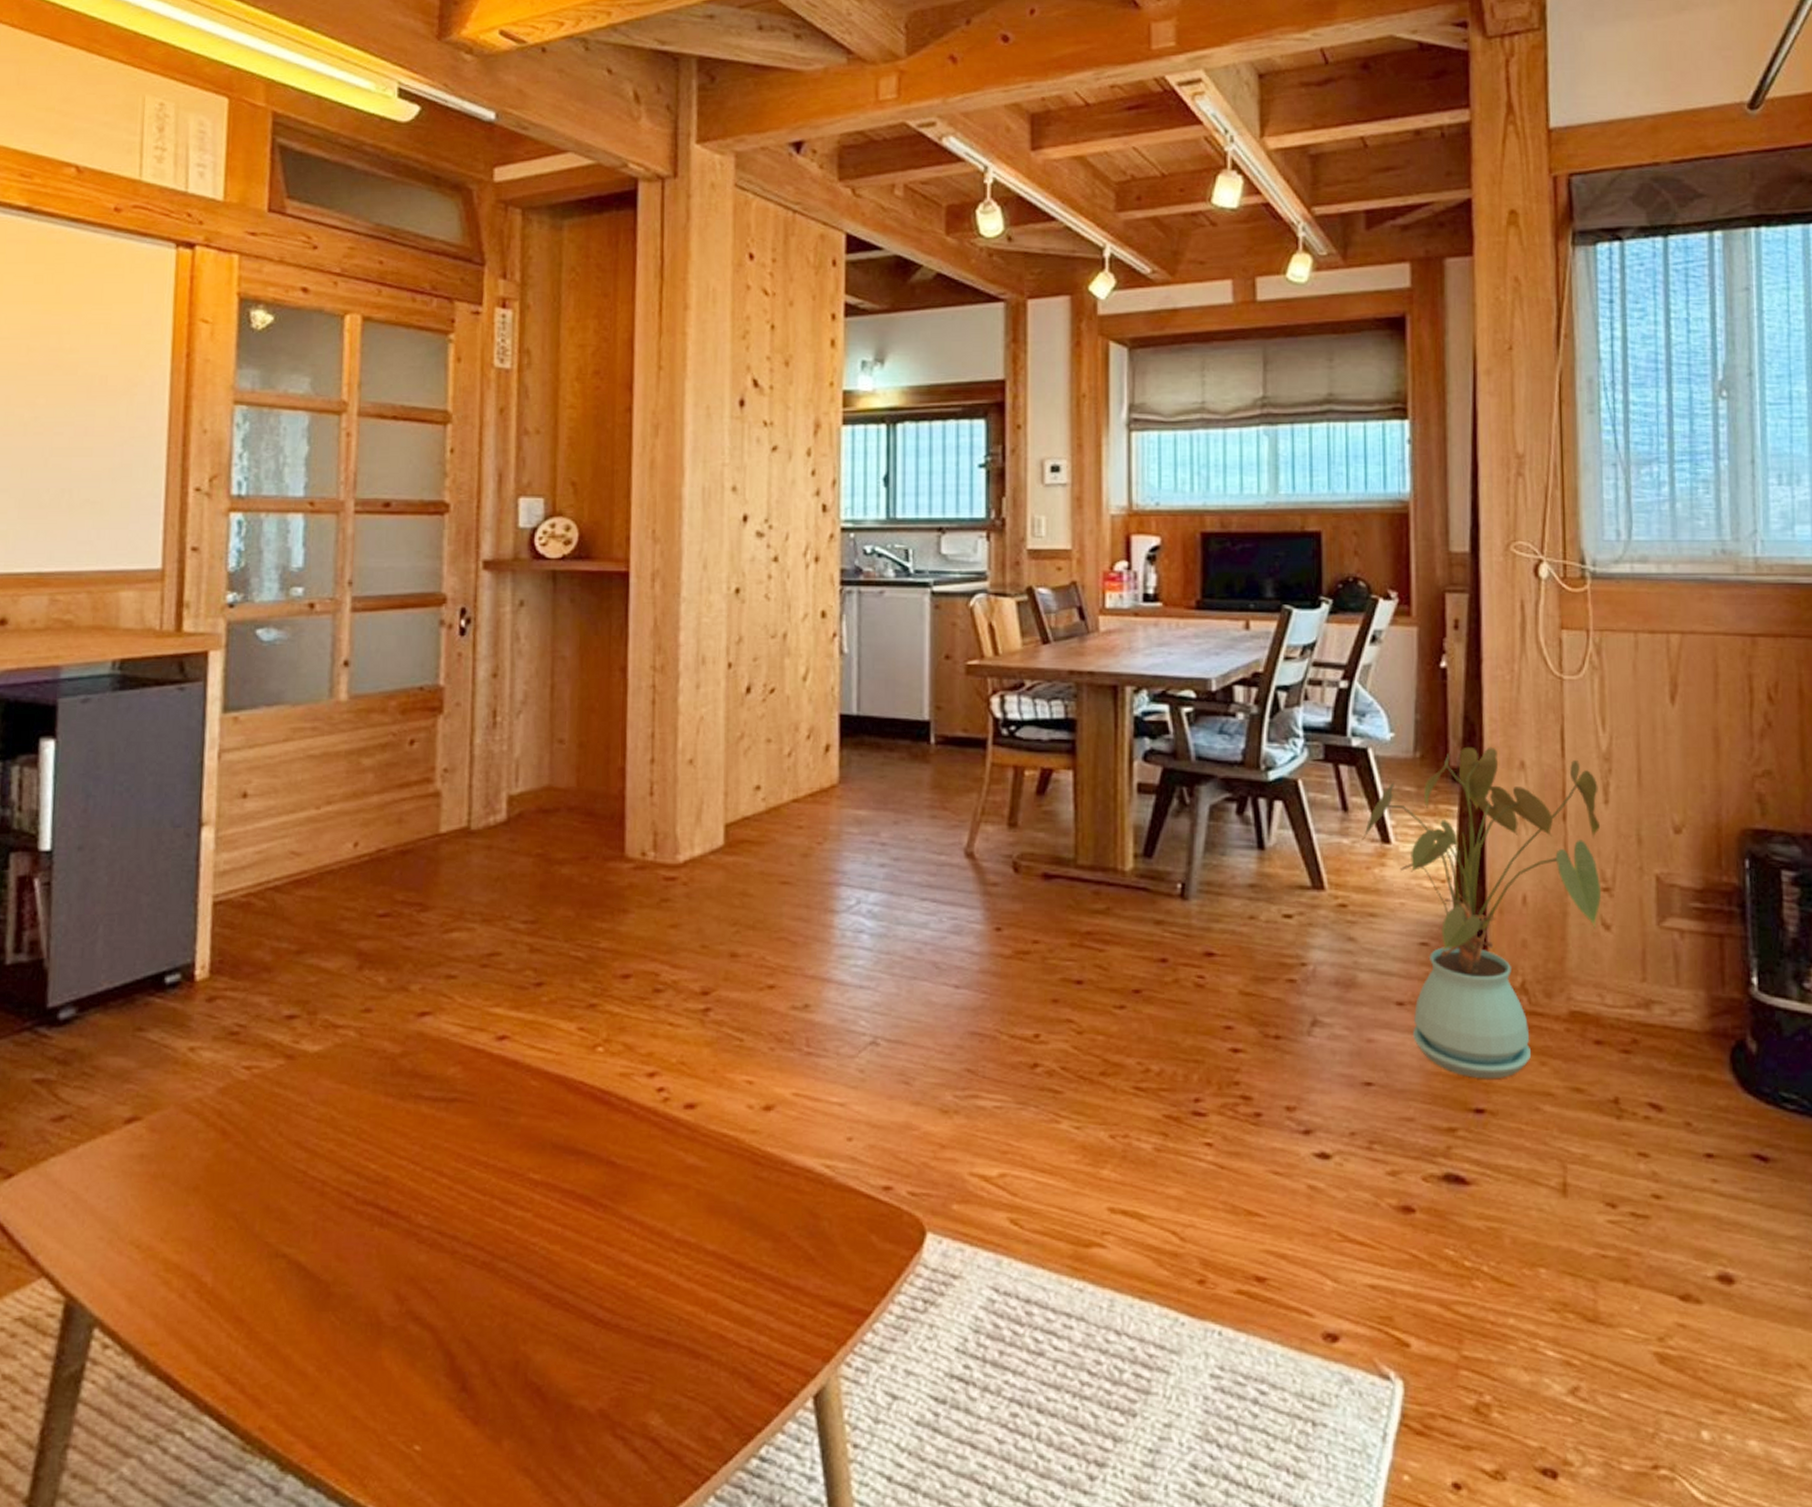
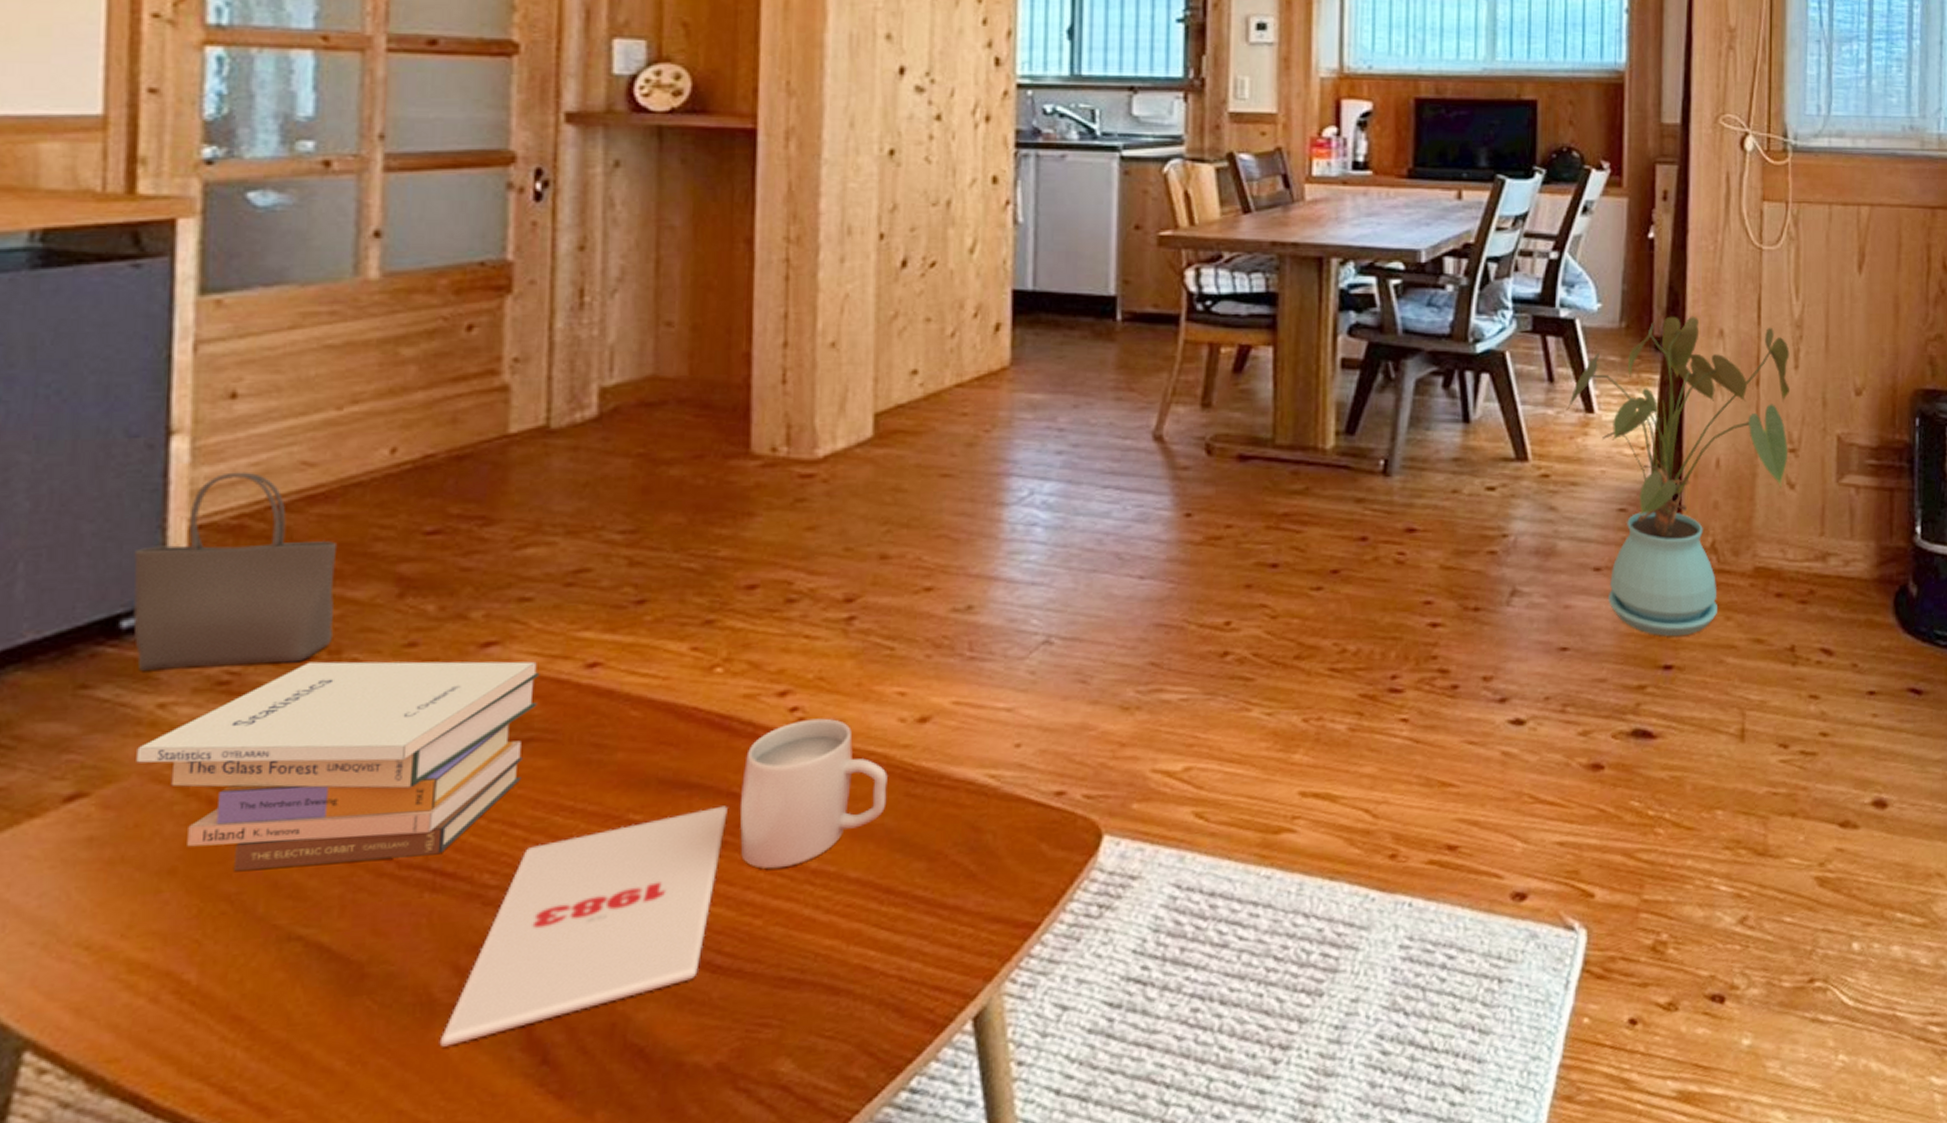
tote bag: none [174,858,315,1020] -> present [133,472,338,672]
books: none [174,1020,462,1194] -> present [136,661,540,872]
magazine: none [384,1173,607,1365] -> present [439,806,728,1047]
mug: none [617,1099,738,1235] -> present [739,718,888,869]

